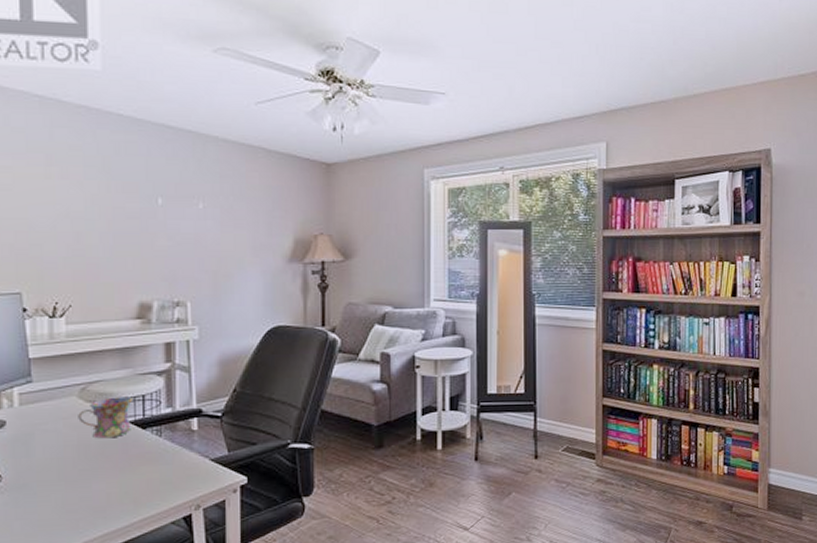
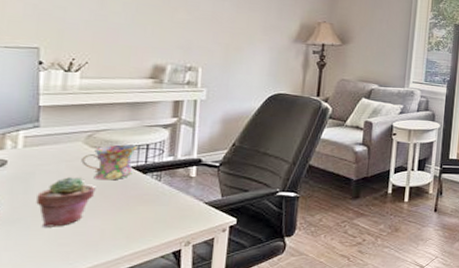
potted succulent: none [39,436,96,493] -> present [36,177,96,227]

